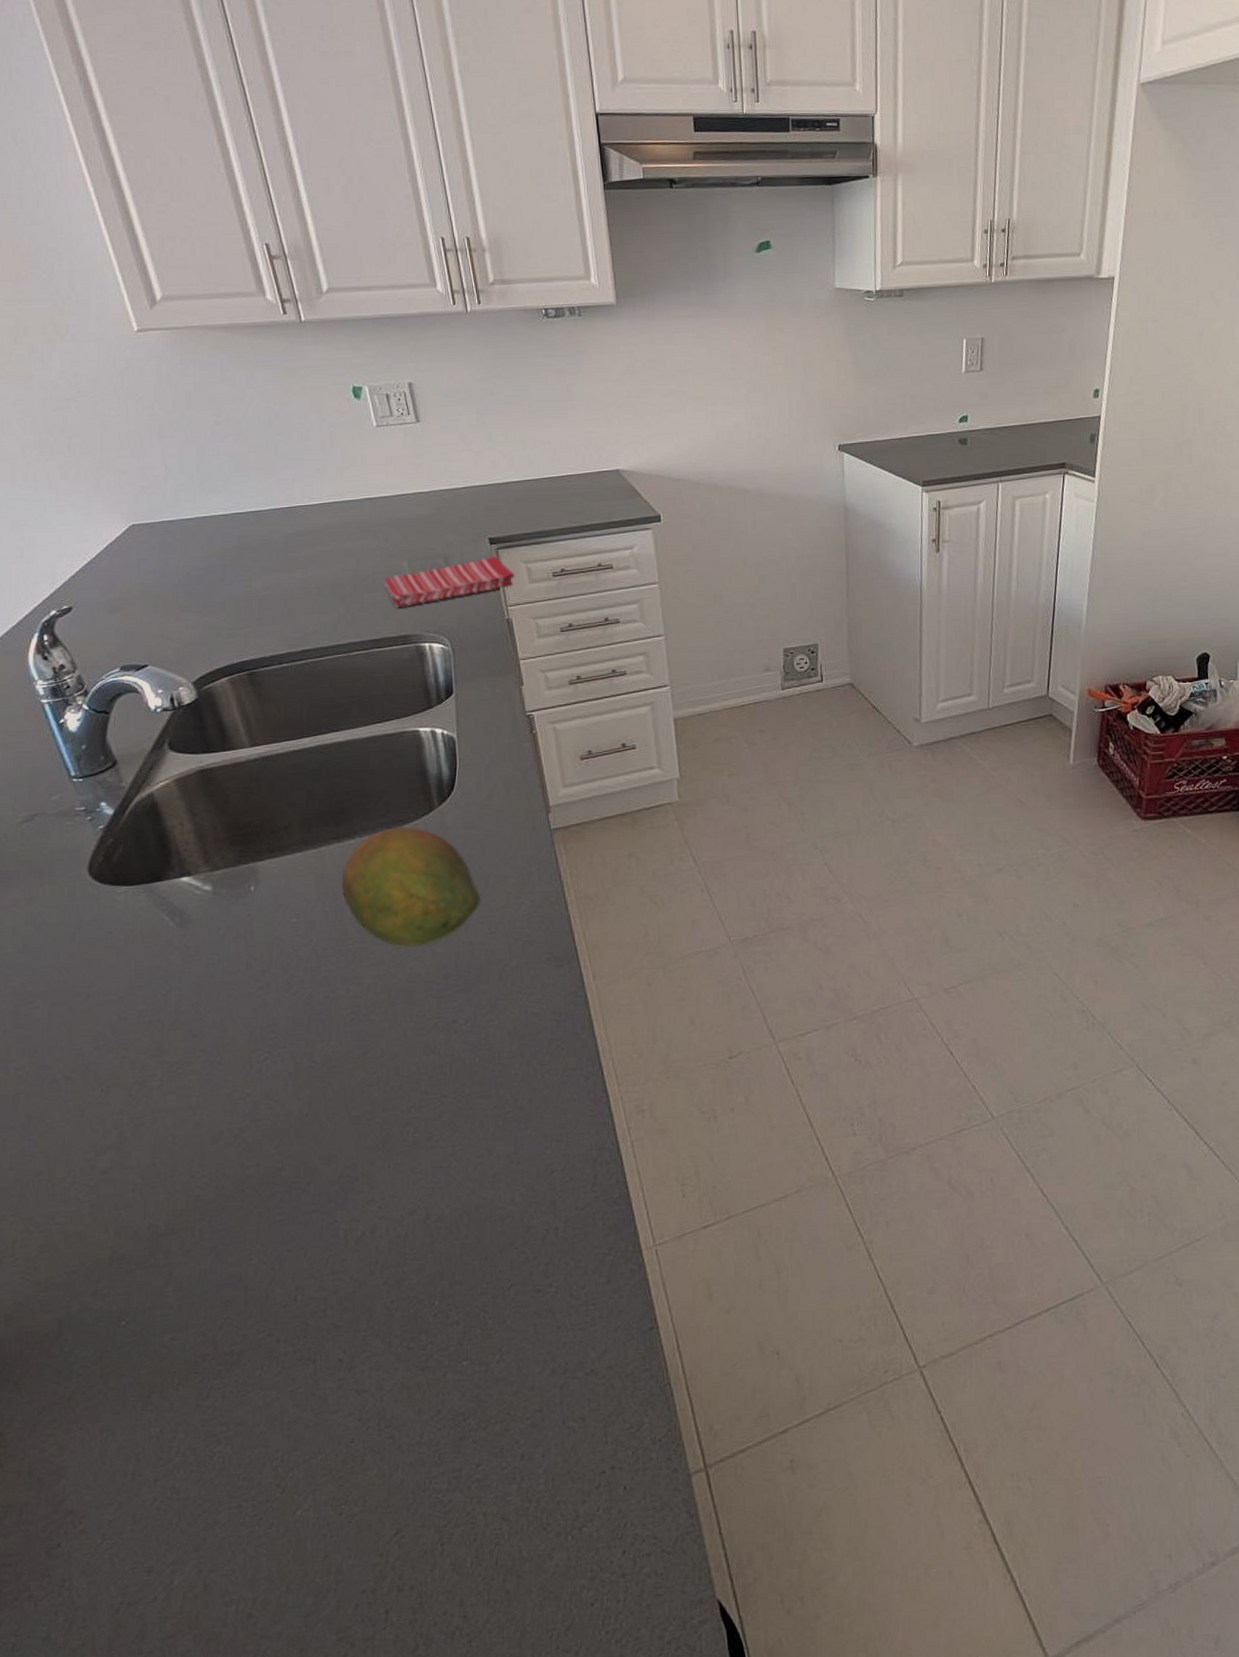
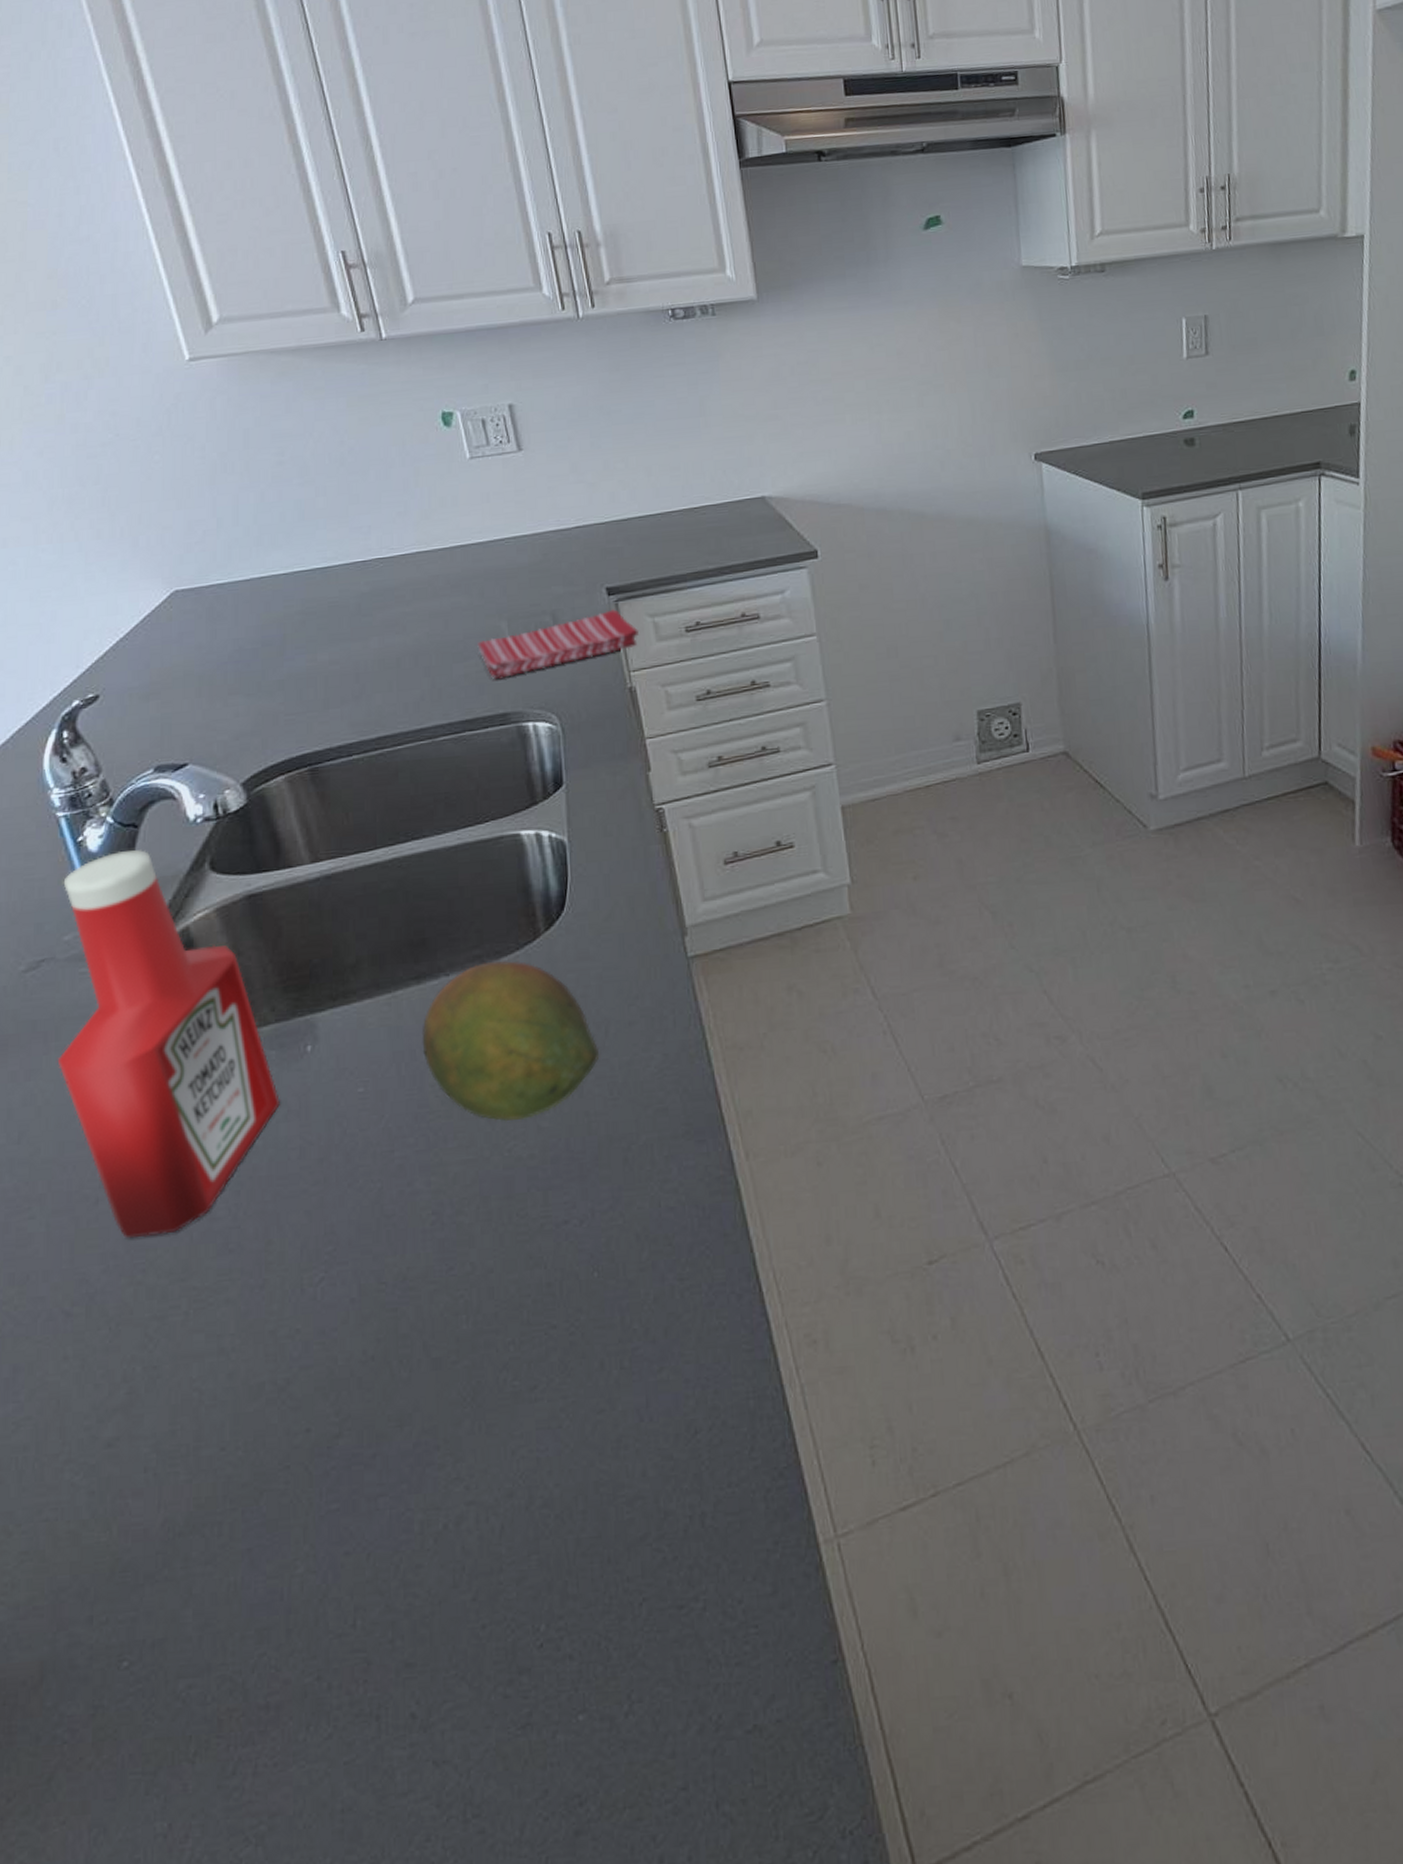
ketchup bottle: none [49,731,230,1025] -> present [57,849,280,1239]

